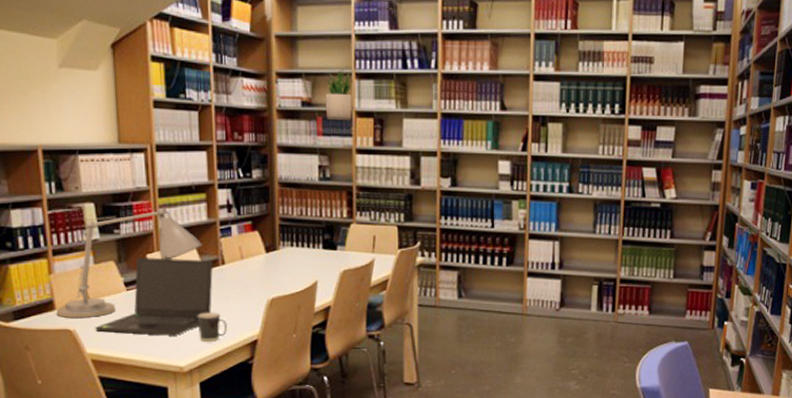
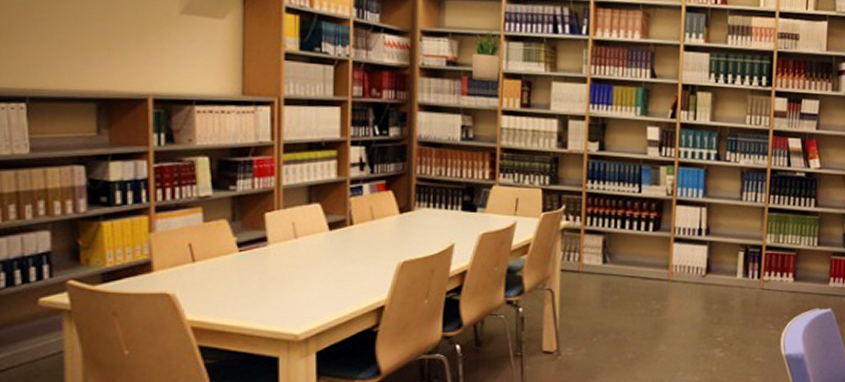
desk lamp: present [56,207,202,319] -> none [153,163,329,282]
laptop: present [95,257,213,336] -> none [198,216,339,301]
mug: present [197,312,227,342] -> none [318,275,351,307]

